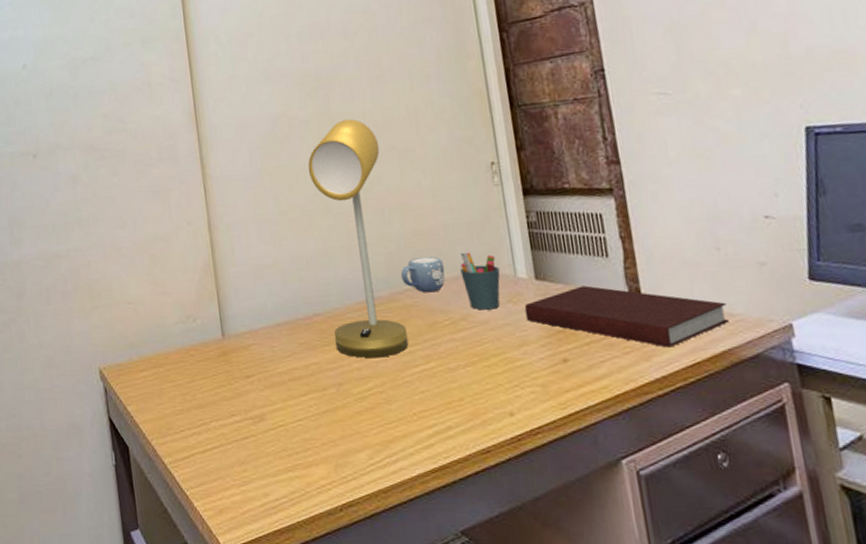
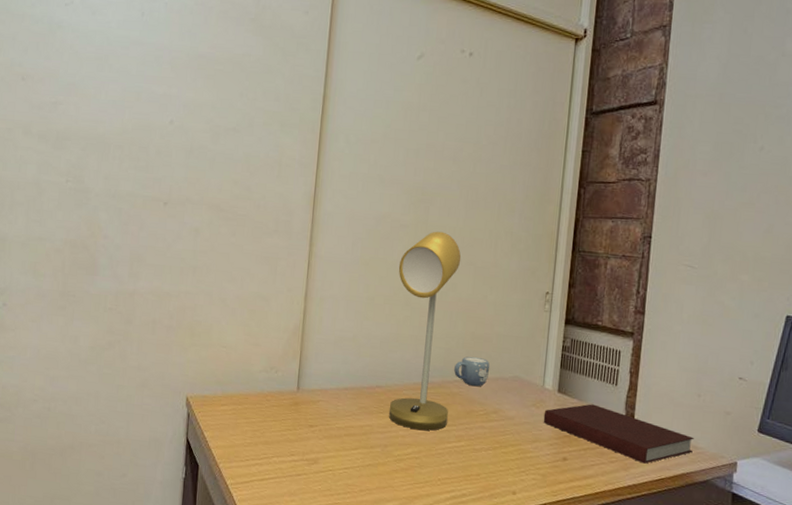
pen holder: present [460,252,501,310] -> none [501,359,533,409]

